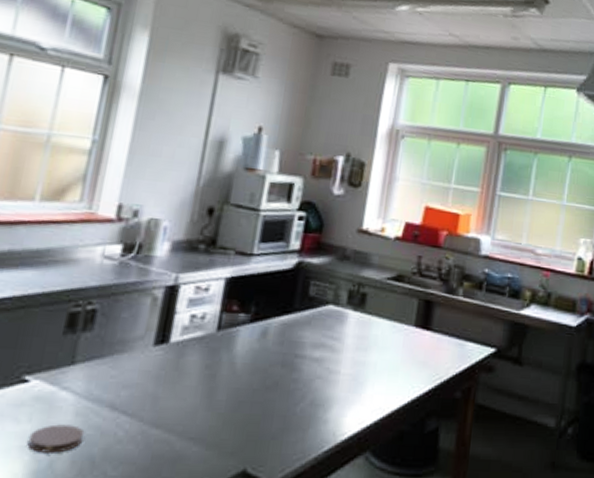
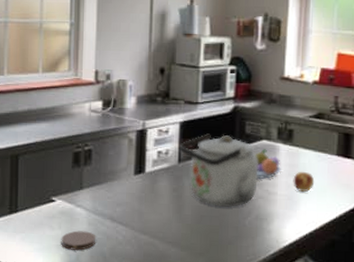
kettle: none [221,294,321,390] -> present [180,133,258,208]
fruit bowl: none [316,316,348,354] -> present [255,149,281,179]
fruit: none [360,344,387,370] -> present [293,171,315,192]

